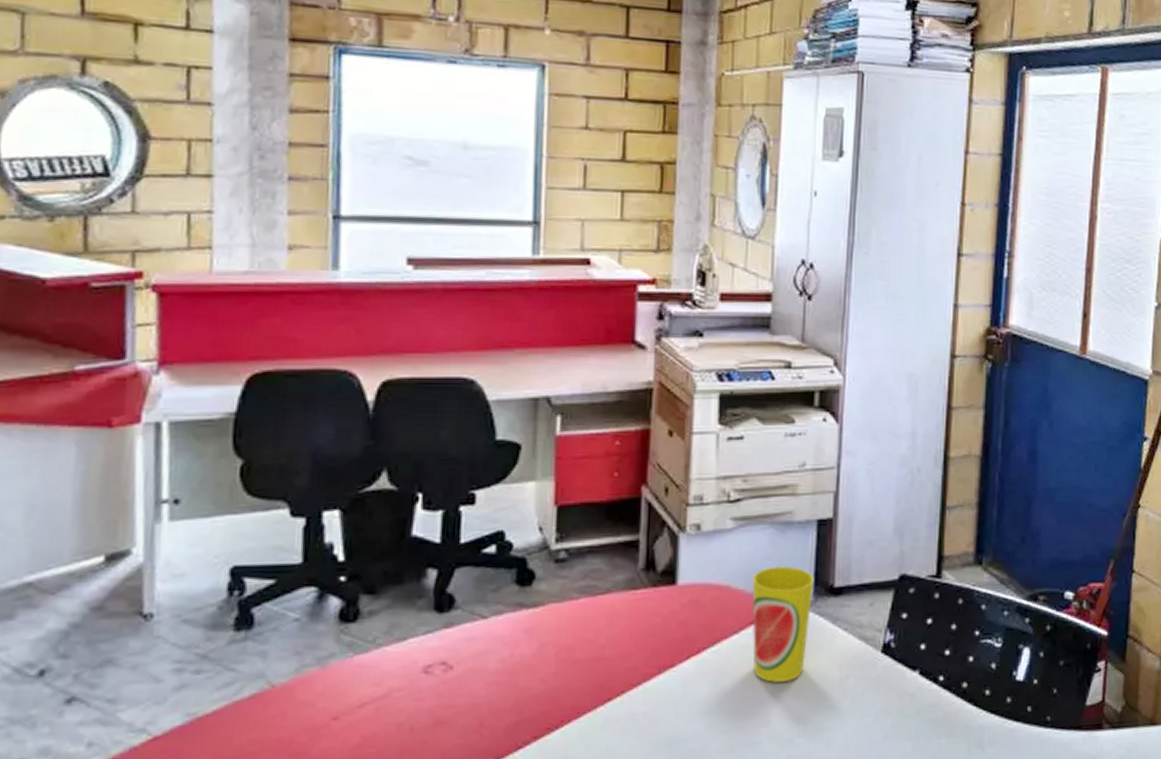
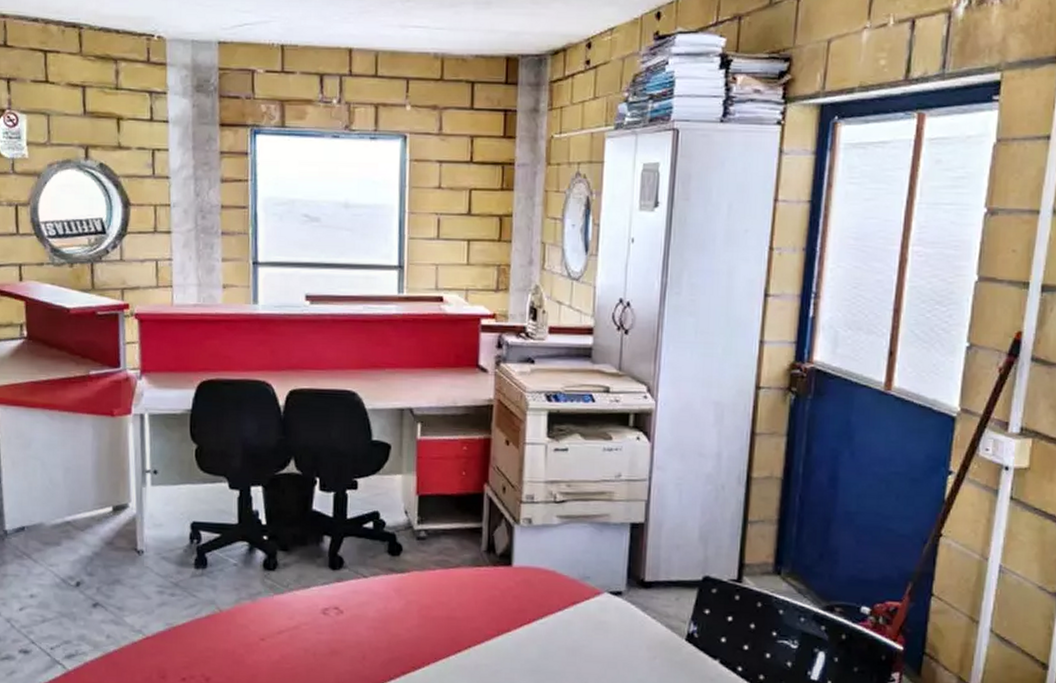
cup: present [752,566,815,683] -> none [574,559,628,655]

